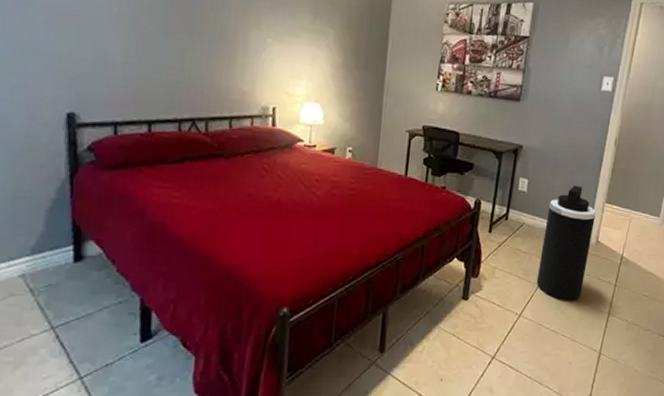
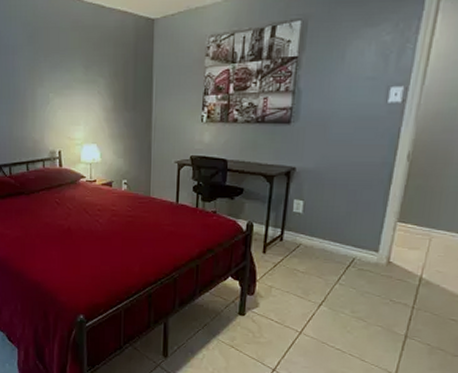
trash can: present [536,185,596,301] -> none [317,205,386,322]

